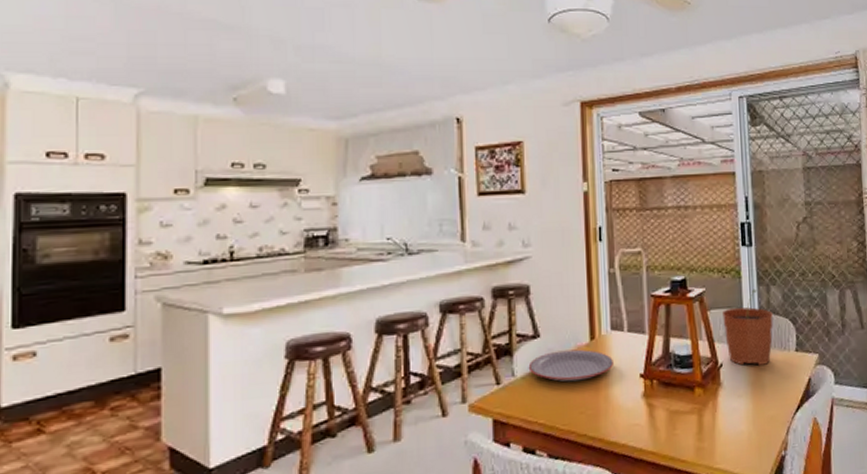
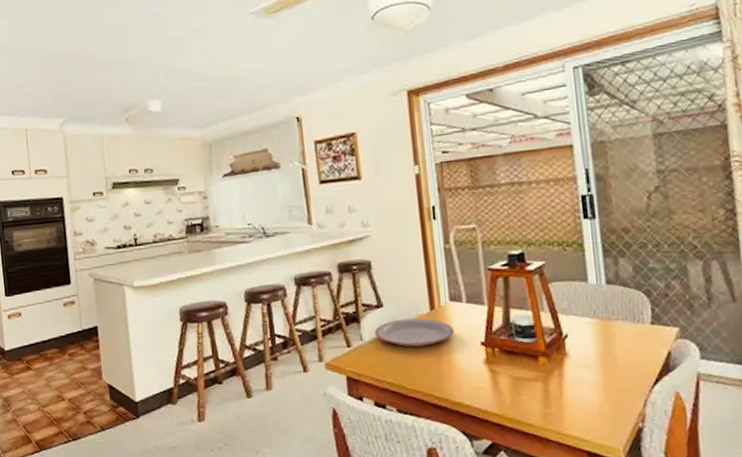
plant pot: present [723,289,773,366] -> none [565,261,624,337]

